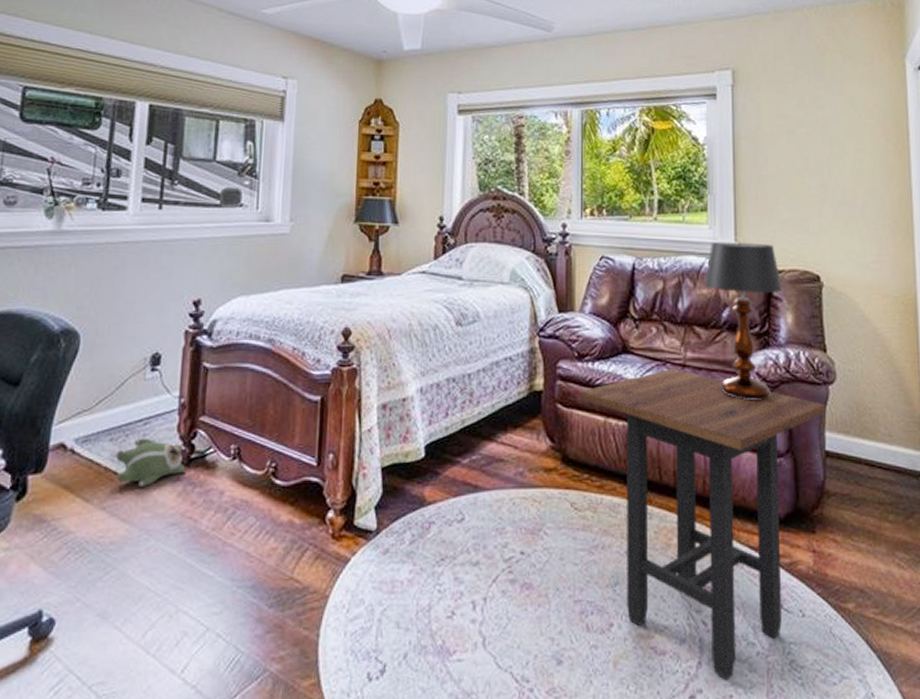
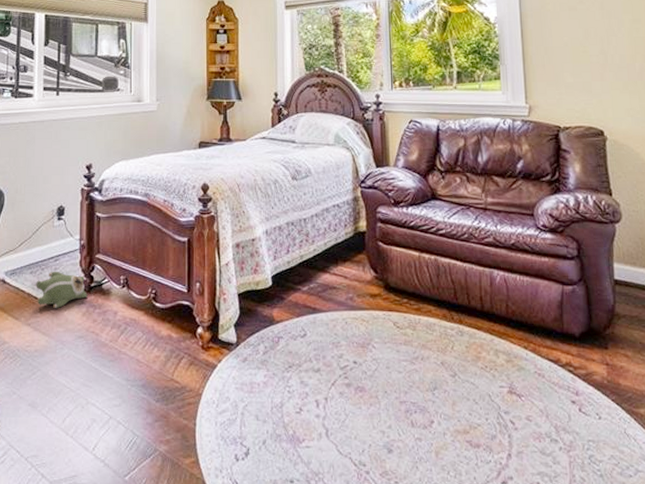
side table: present [581,368,825,681] -> none [398,211,613,470]
table lamp: present [704,242,783,401] -> none [500,104,571,238]

